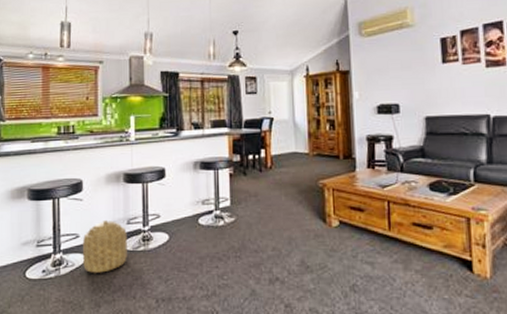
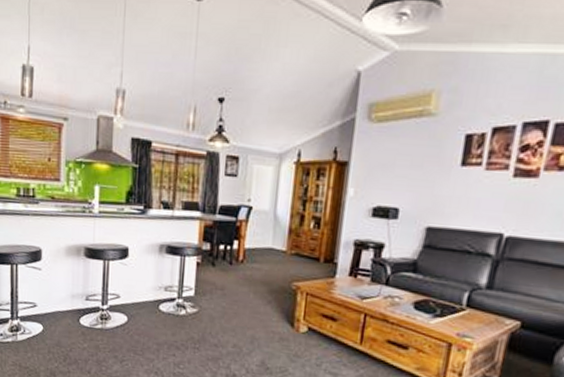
basket: present [82,219,127,273] -> none [39,292,85,345]

